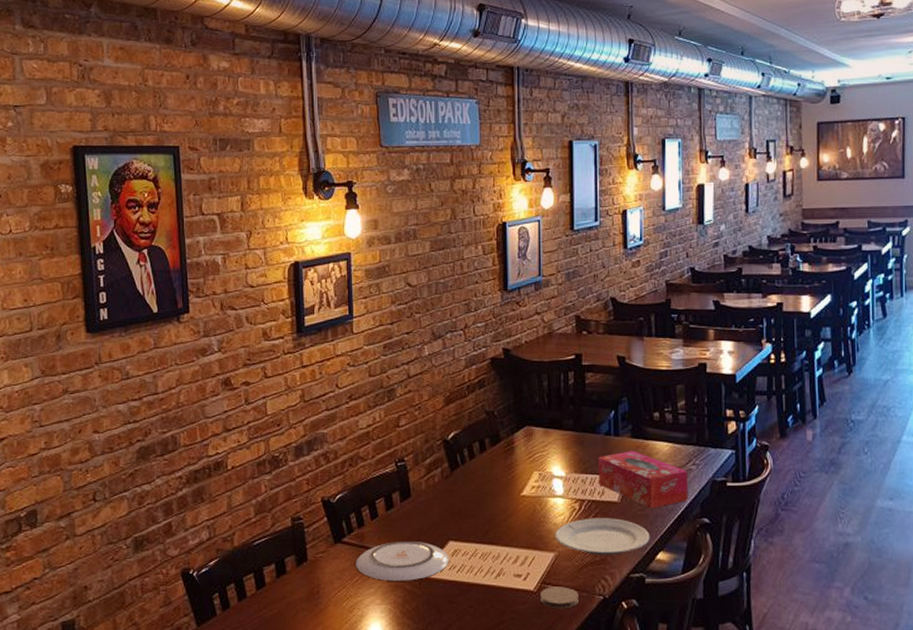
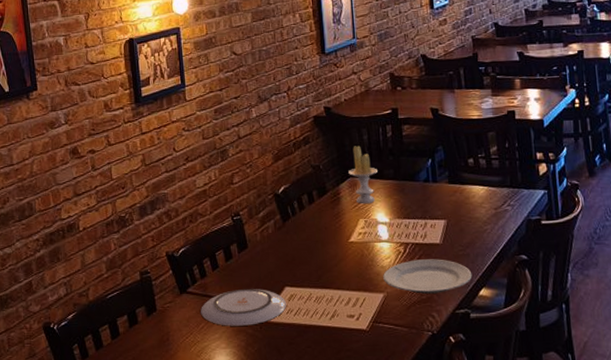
candle: none [525,392,556,456] -> present [348,146,378,205]
coaster: present [540,586,579,609] -> none [373,324,409,346]
tissue box: present [598,451,688,509] -> none [419,195,506,249]

